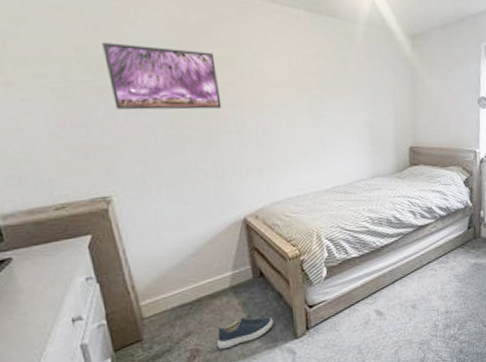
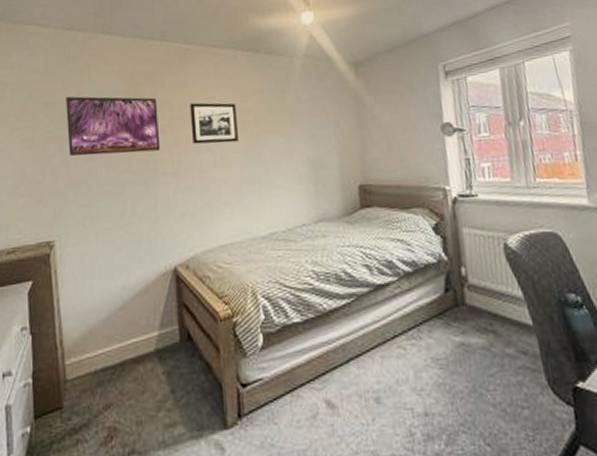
shoe: present [216,317,273,349] -> none [136,392,200,431]
picture frame: none [251,62,302,104] -> present [190,102,238,144]

